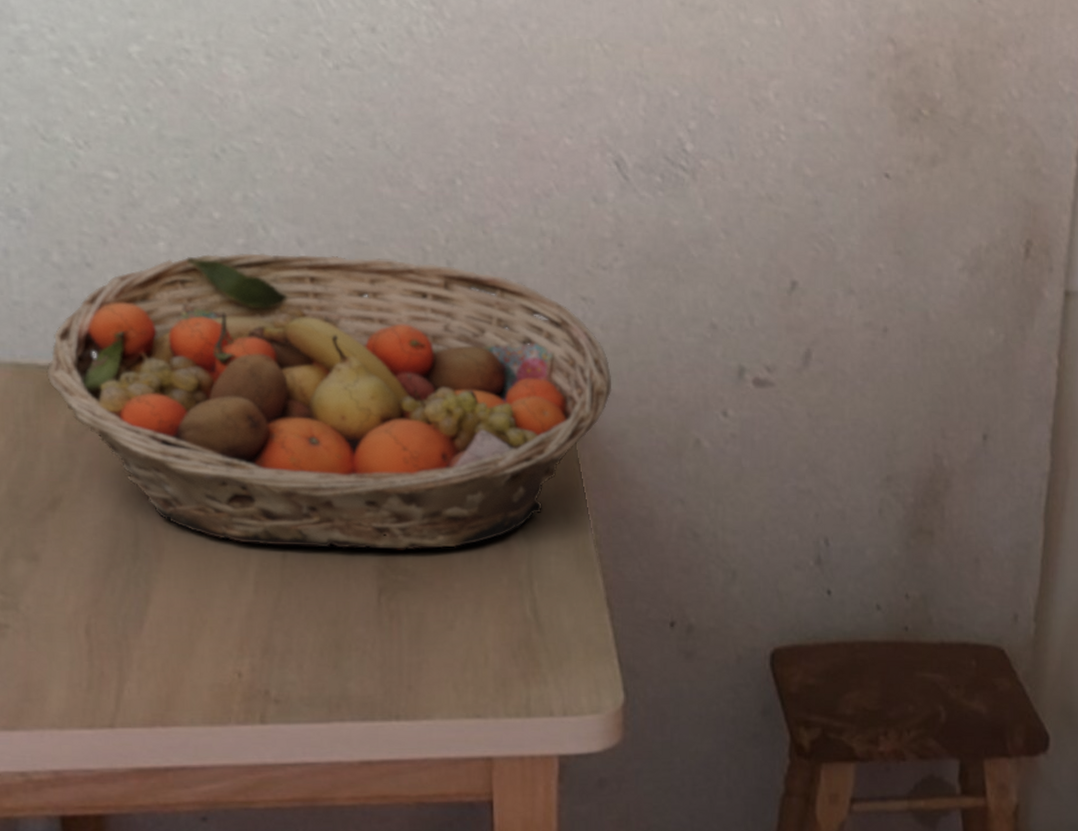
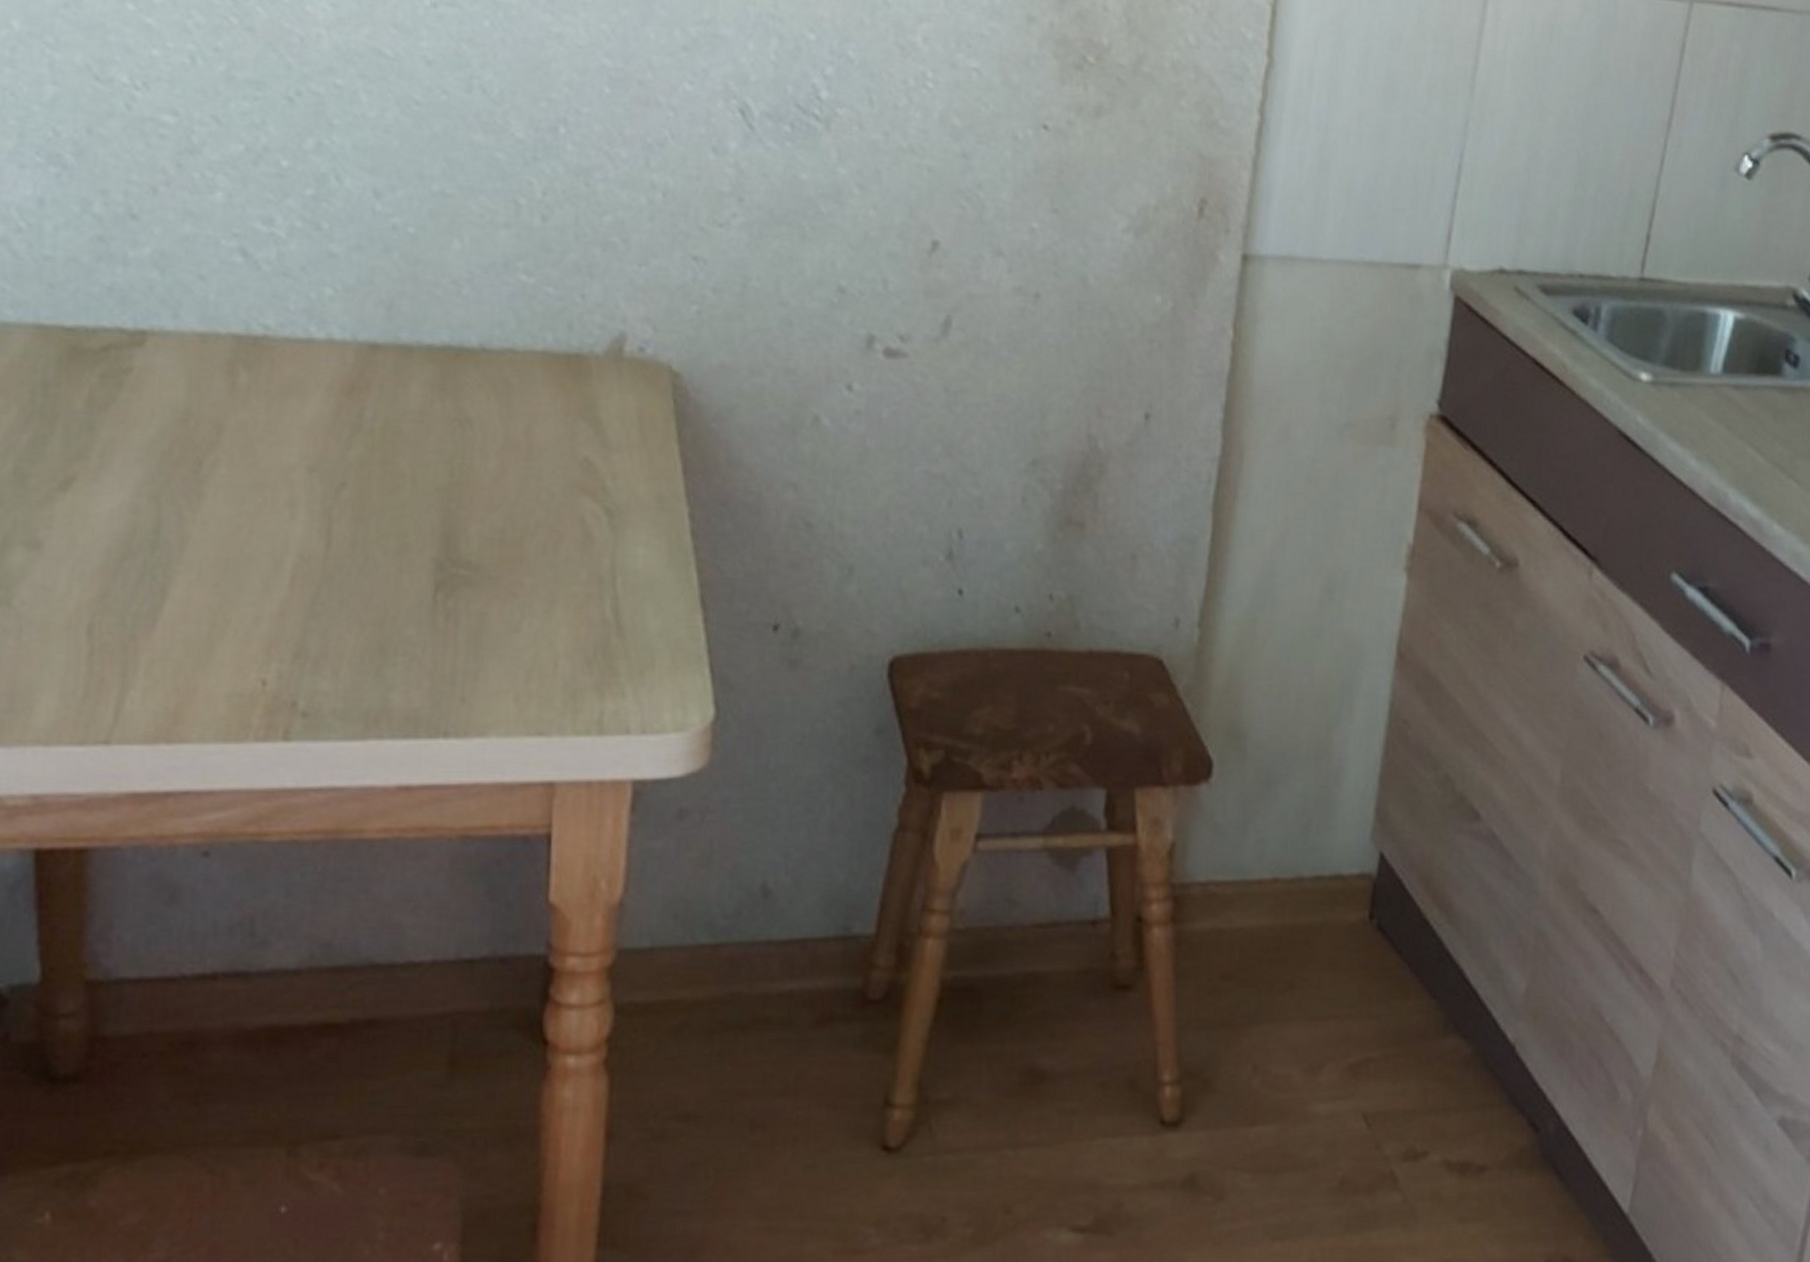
fruit basket: present [46,253,612,550] -> none [73,205,722,540]

